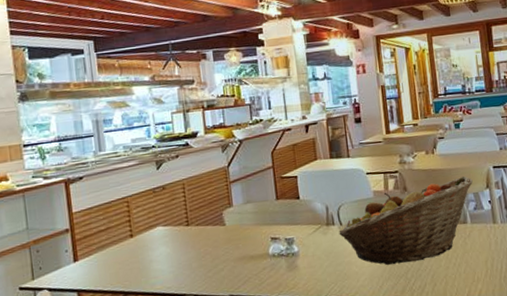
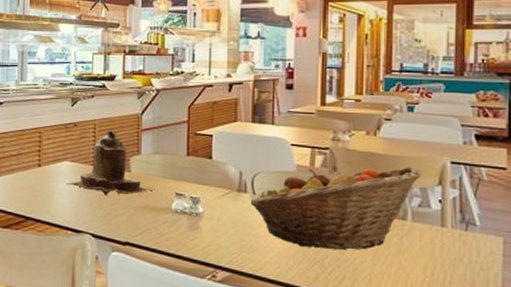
teapot: none [162,187,251,253] -> present [66,130,155,195]

